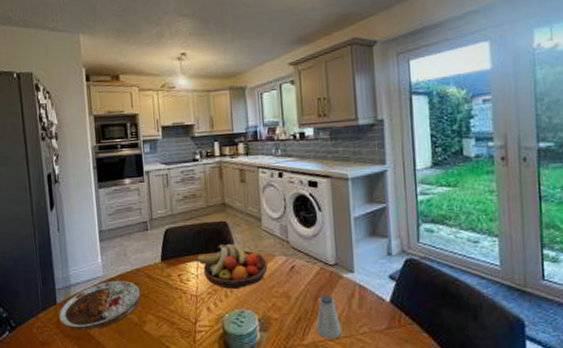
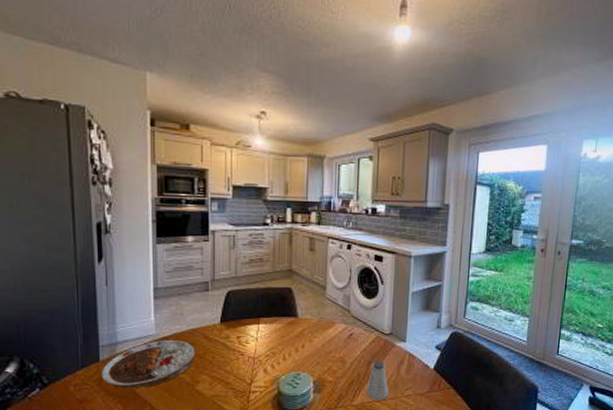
fruit bowl: present [197,243,268,290] -> none [258,309,328,353]

